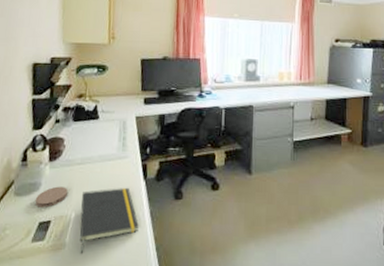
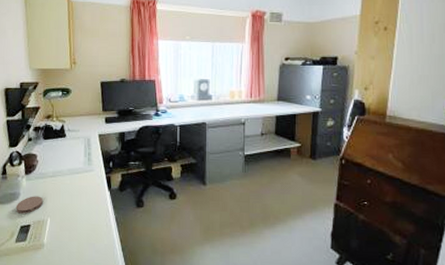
notepad: present [80,187,139,254] -> none [55,196,106,253]

